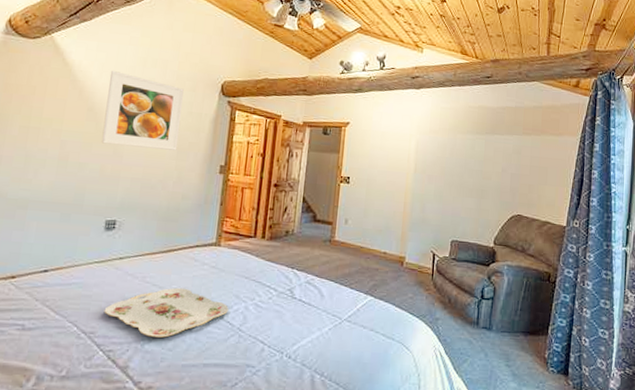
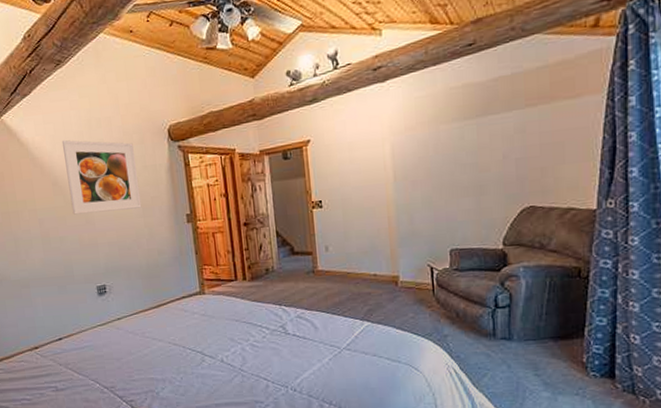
serving tray: present [104,287,229,338] -> none [117,338,227,385]

